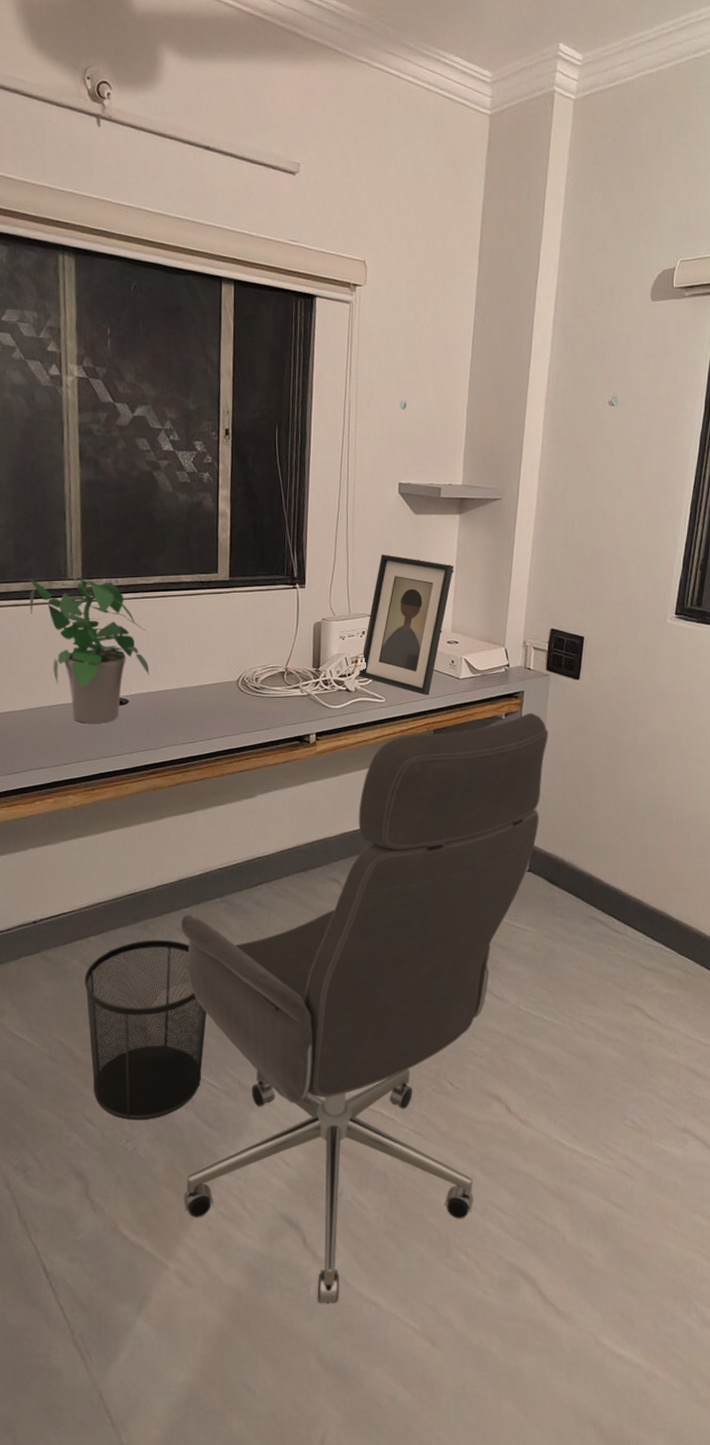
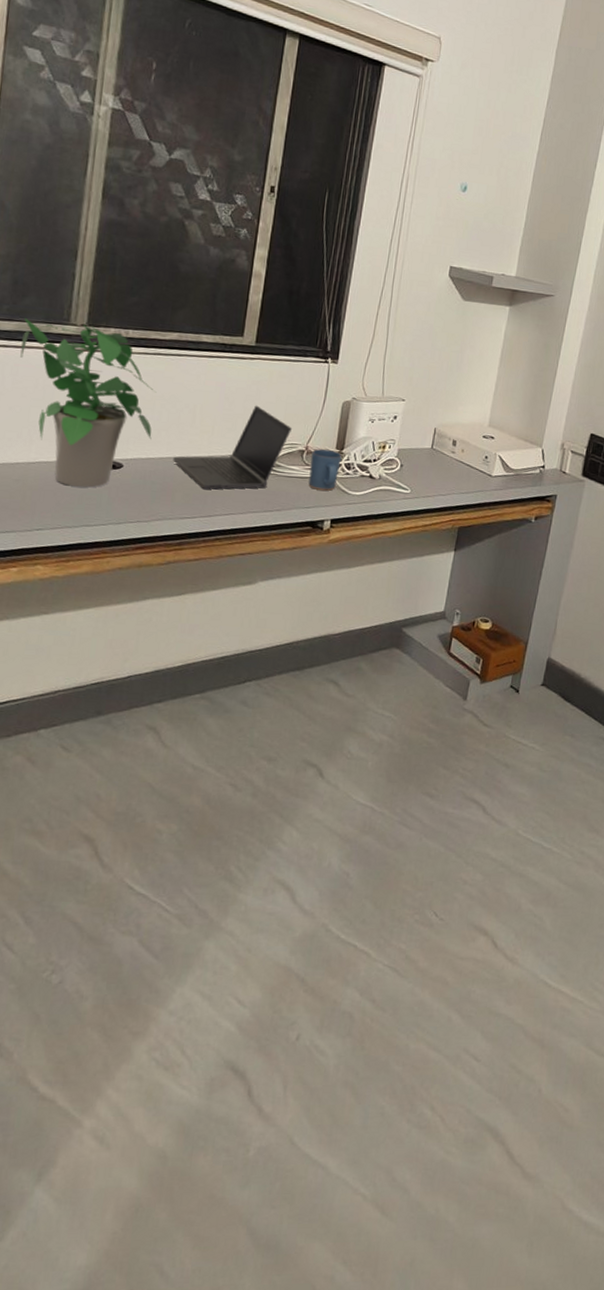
waste bin: present [84,939,207,1120] -> none [19,736,168,948]
laptop computer: none [170,635,272,715] -> present [173,405,293,490]
office chair: present [180,712,548,1304] -> none [111,518,578,1168]
mug: none [291,668,319,707] -> present [308,448,342,491]
picture frame: present [358,554,454,696] -> none [384,337,499,491]

